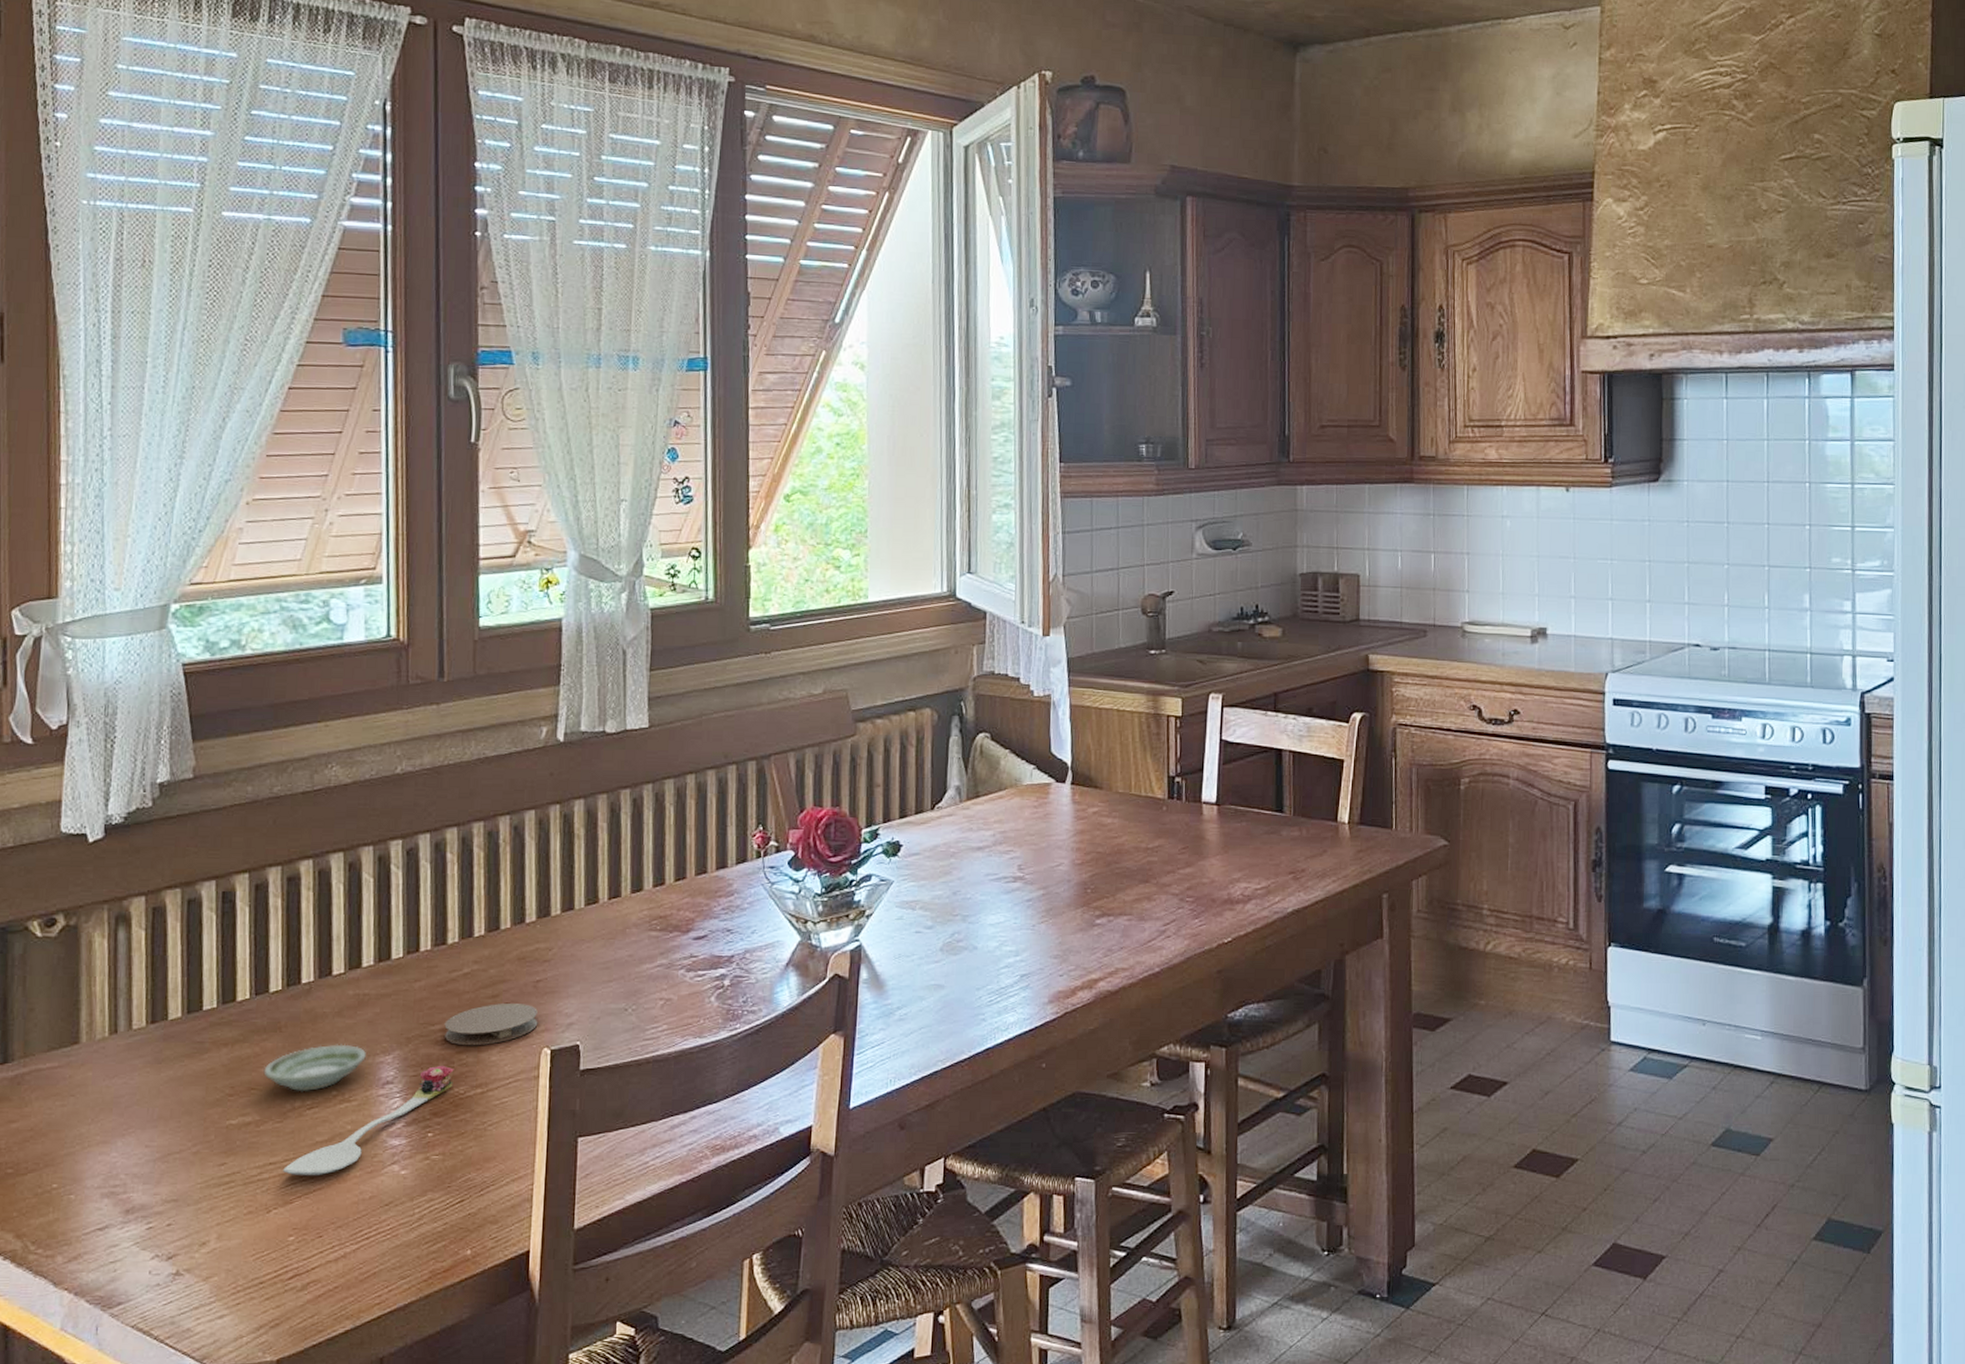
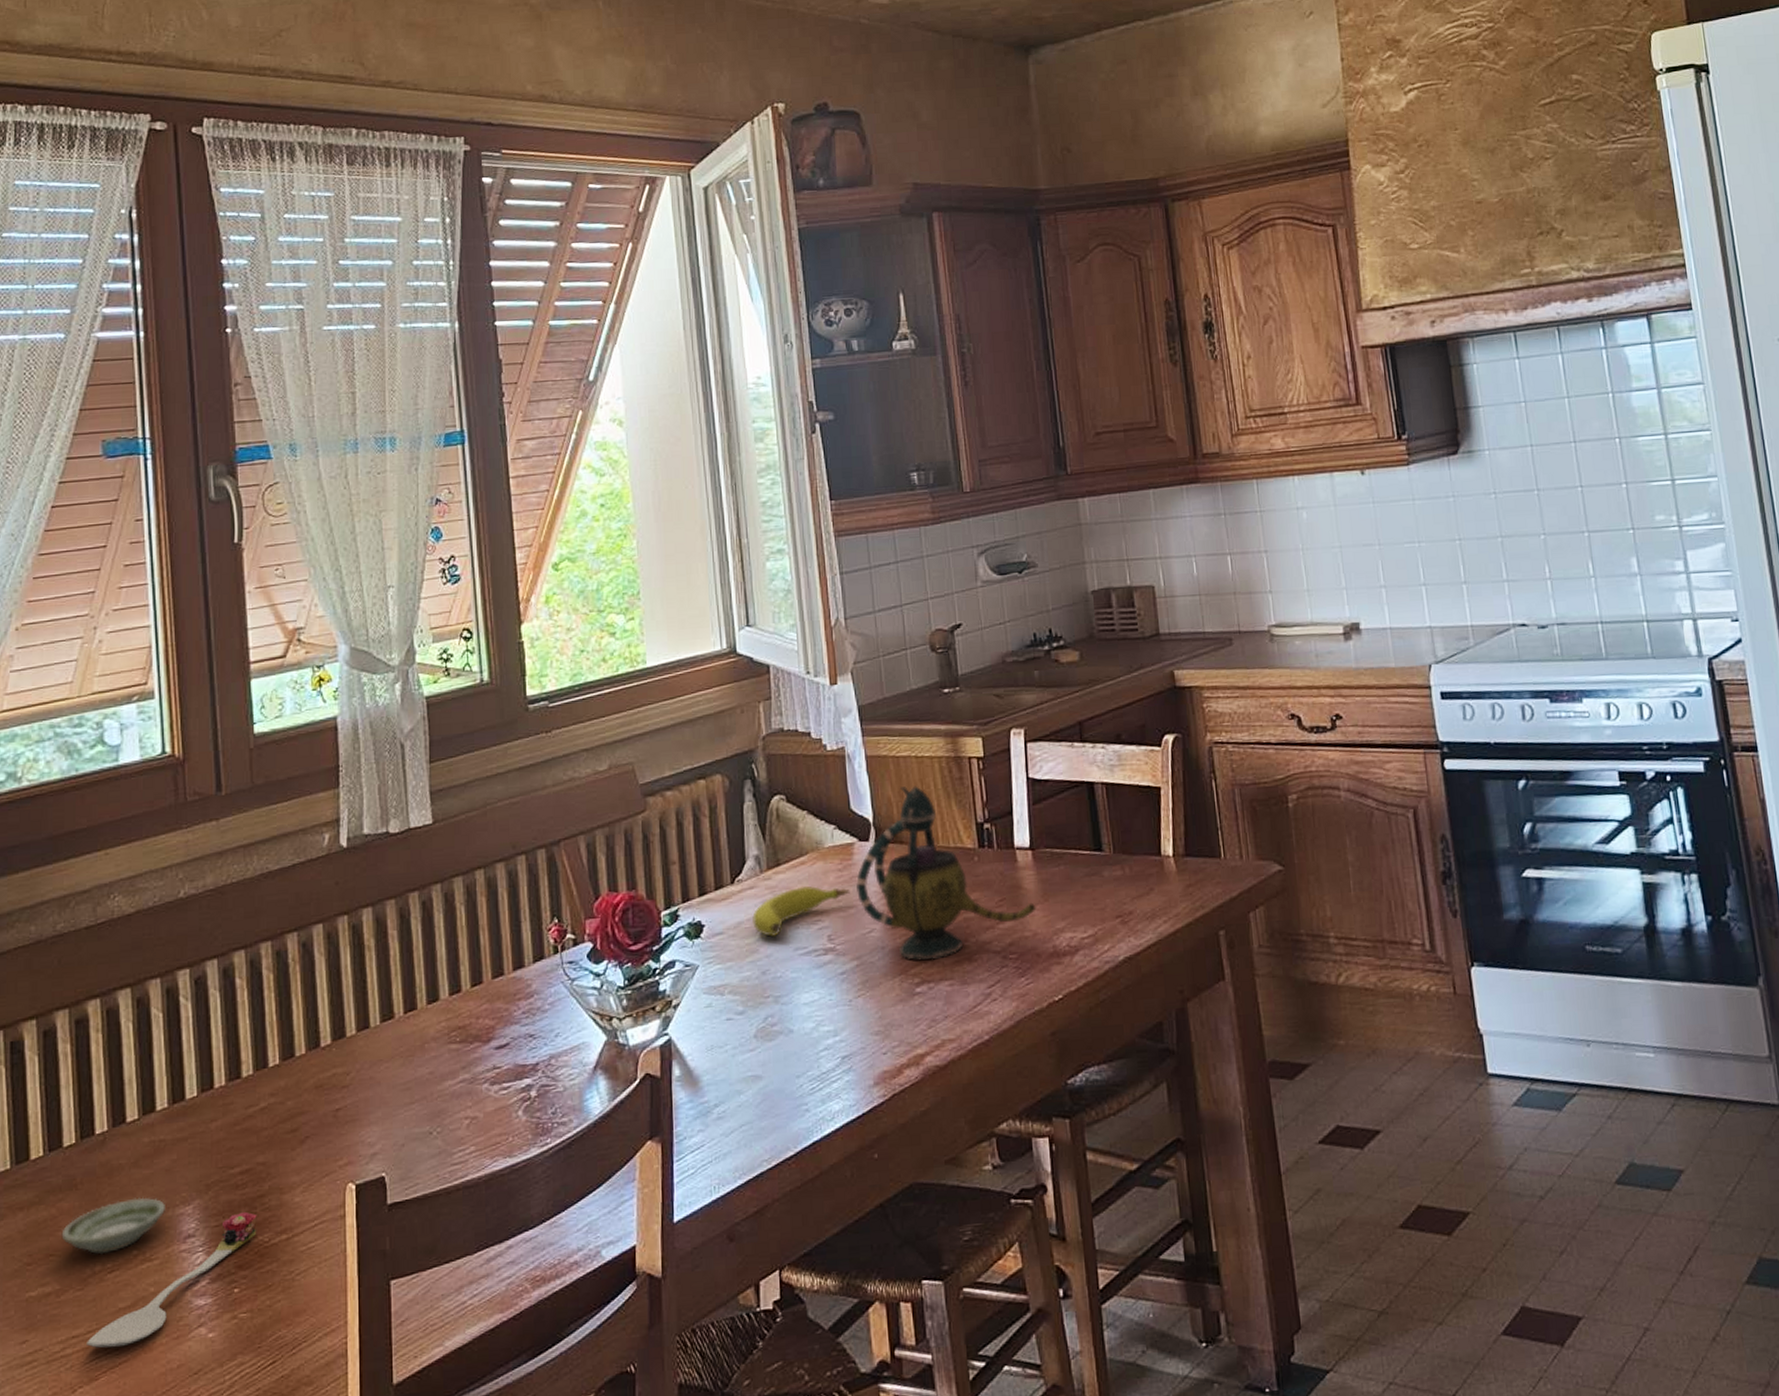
coaster: present [444,1004,538,1046] -> none [244,1136,341,1188]
fruit: none [948,818,1043,861] -> present [752,886,850,937]
teapot: none [1049,736,1216,896] -> present [856,786,1037,960]

